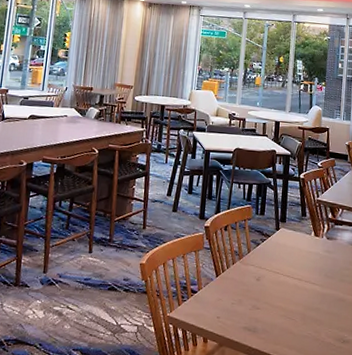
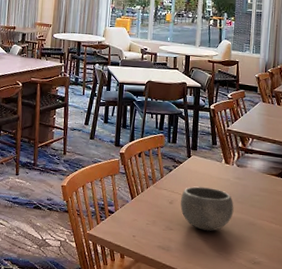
bowl: none [268,261,323,309] -> present [180,186,234,231]

